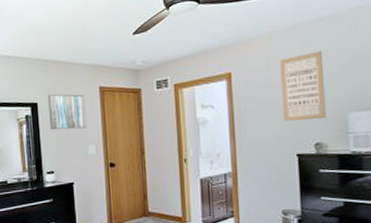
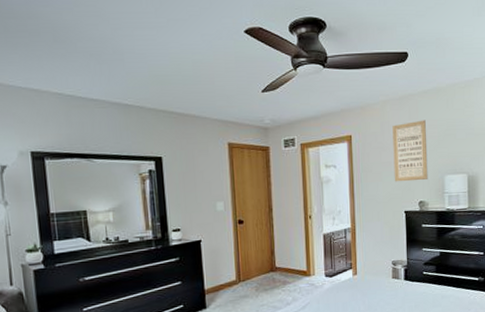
wall art: present [48,94,87,131] -> none [173,148,215,186]

